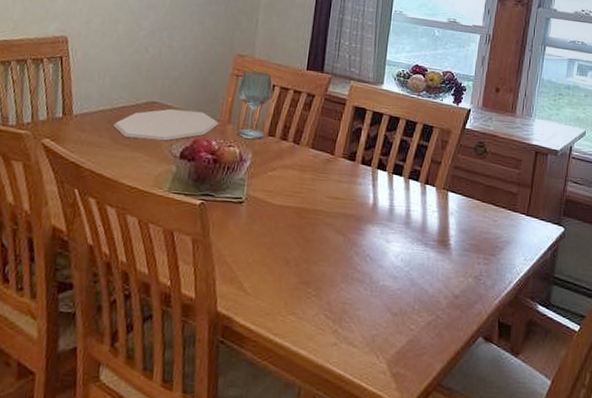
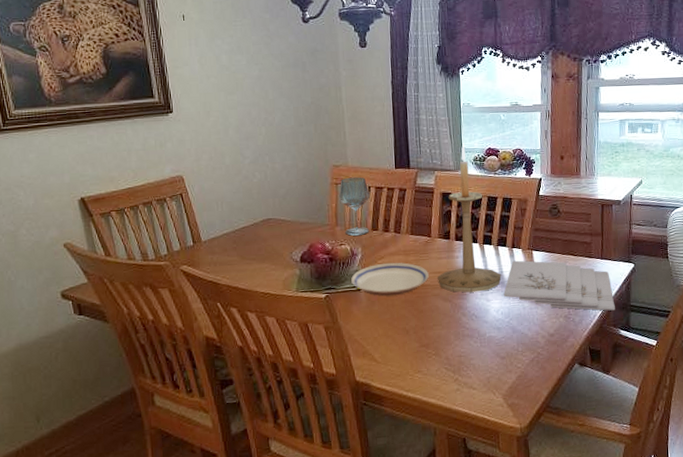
placemat: present [113,108,219,141] -> none [238,220,329,253]
plate: none [233,176,324,217] -> present [351,262,429,296]
candlestick: none [332,57,408,229] -> present [436,145,501,293]
placemat: none [407,199,536,281] -> present [504,260,615,312]

